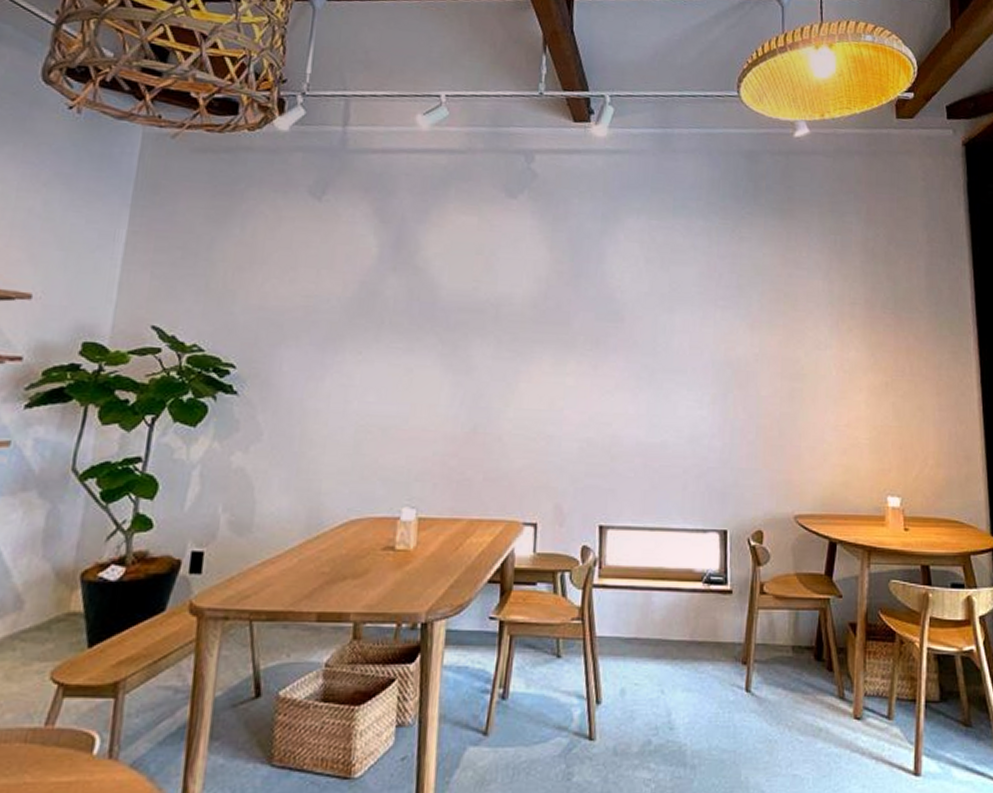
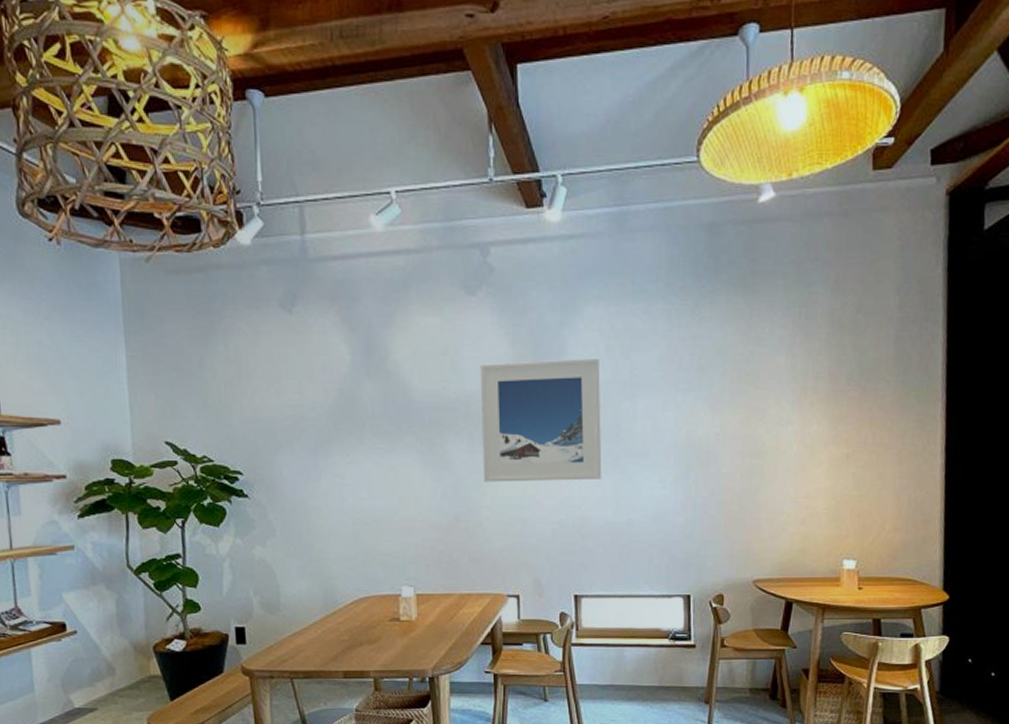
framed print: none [508,266,638,395] -> present [480,359,602,482]

